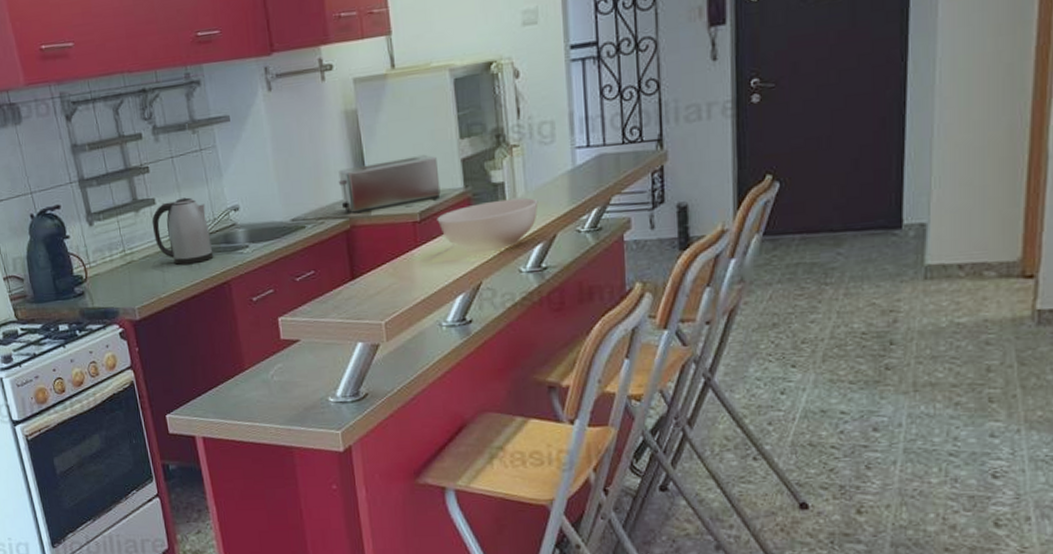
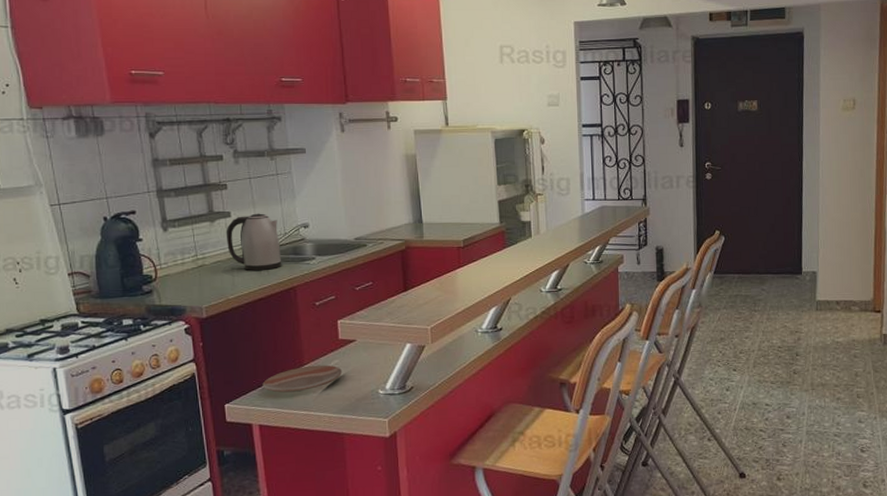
plate: none [202,369,287,402] -> present [262,365,343,393]
toaster: present [338,154,441,214] -> none [397,195,481,238]
bowl: present [436,197,539,254] -> none [477,234,556,275]

